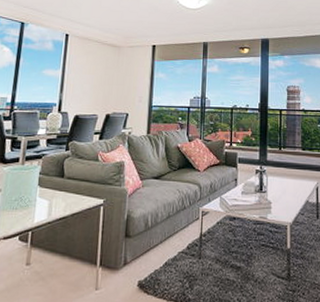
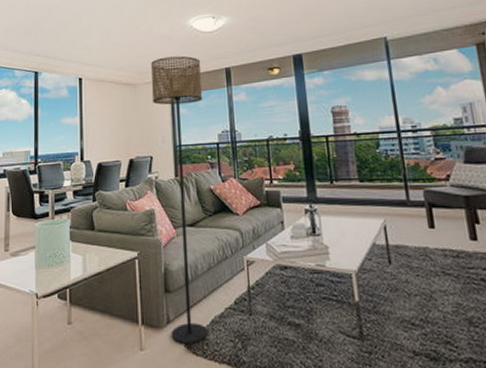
floor lamp: none [126,25,183,284] -> present [150,56,209,344]

